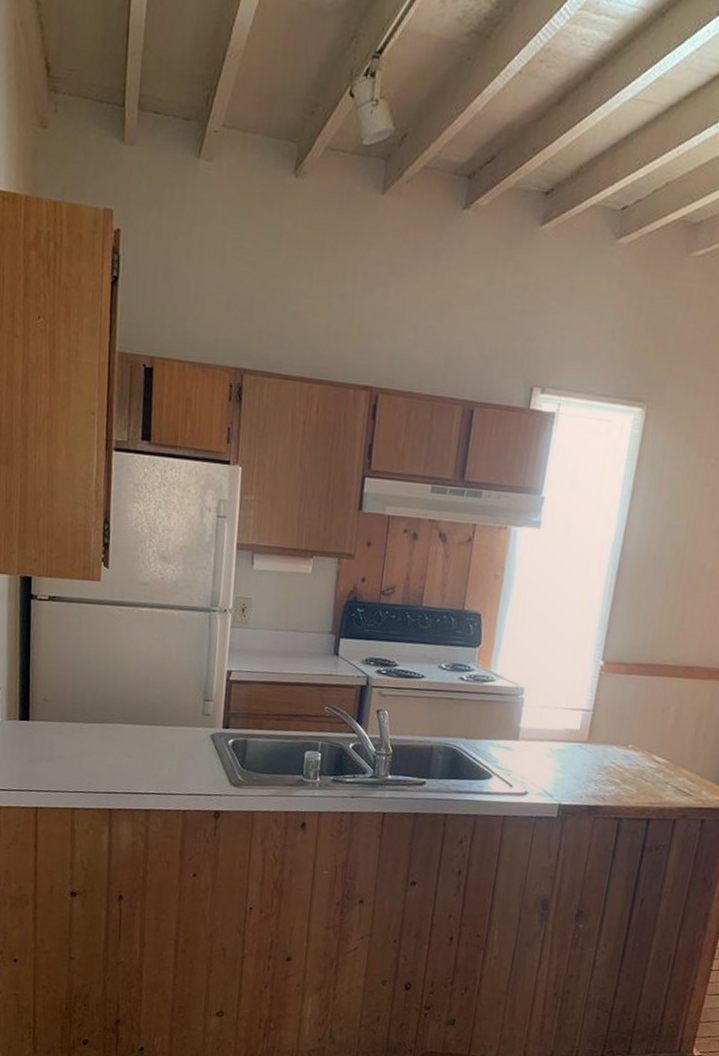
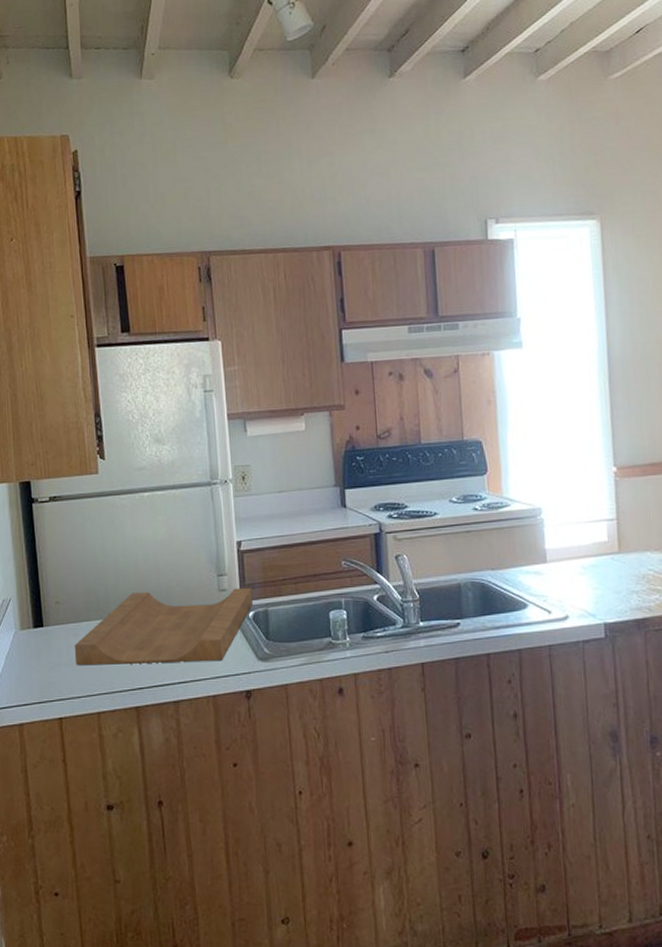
cutting board: none [56,703,235,779] -> present [74,587,253,666]

